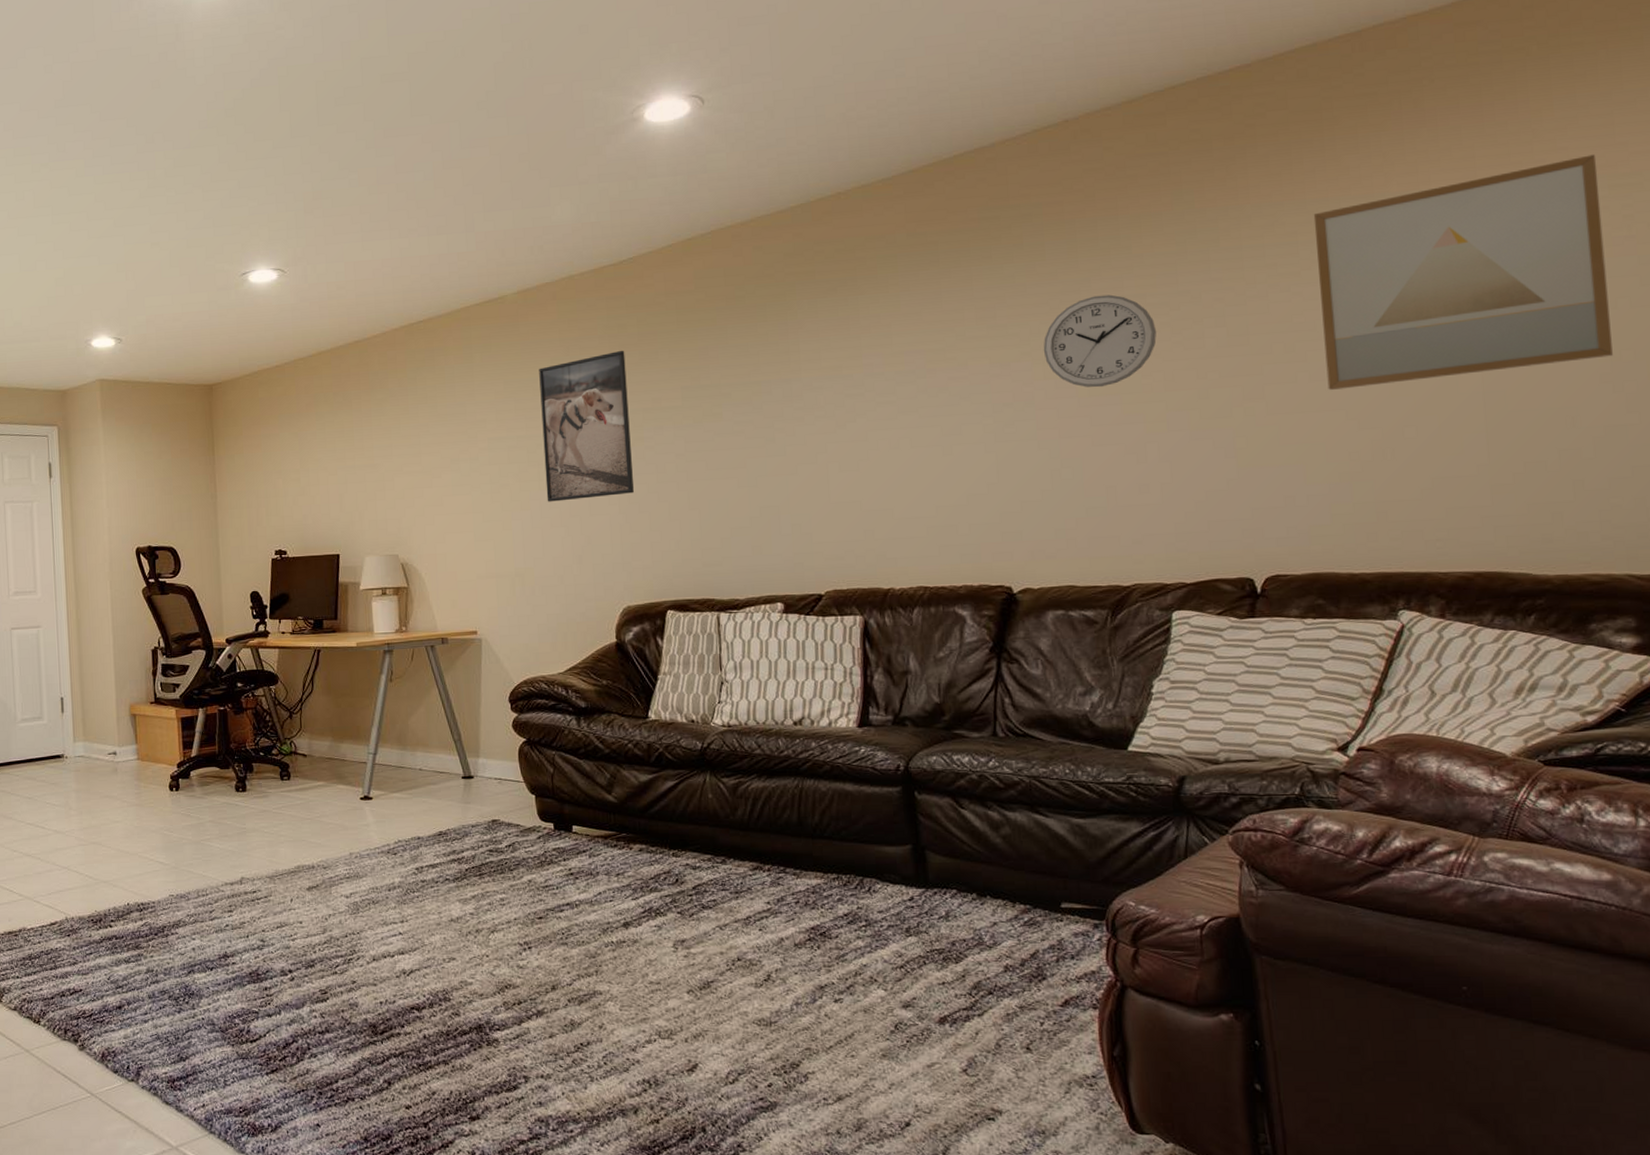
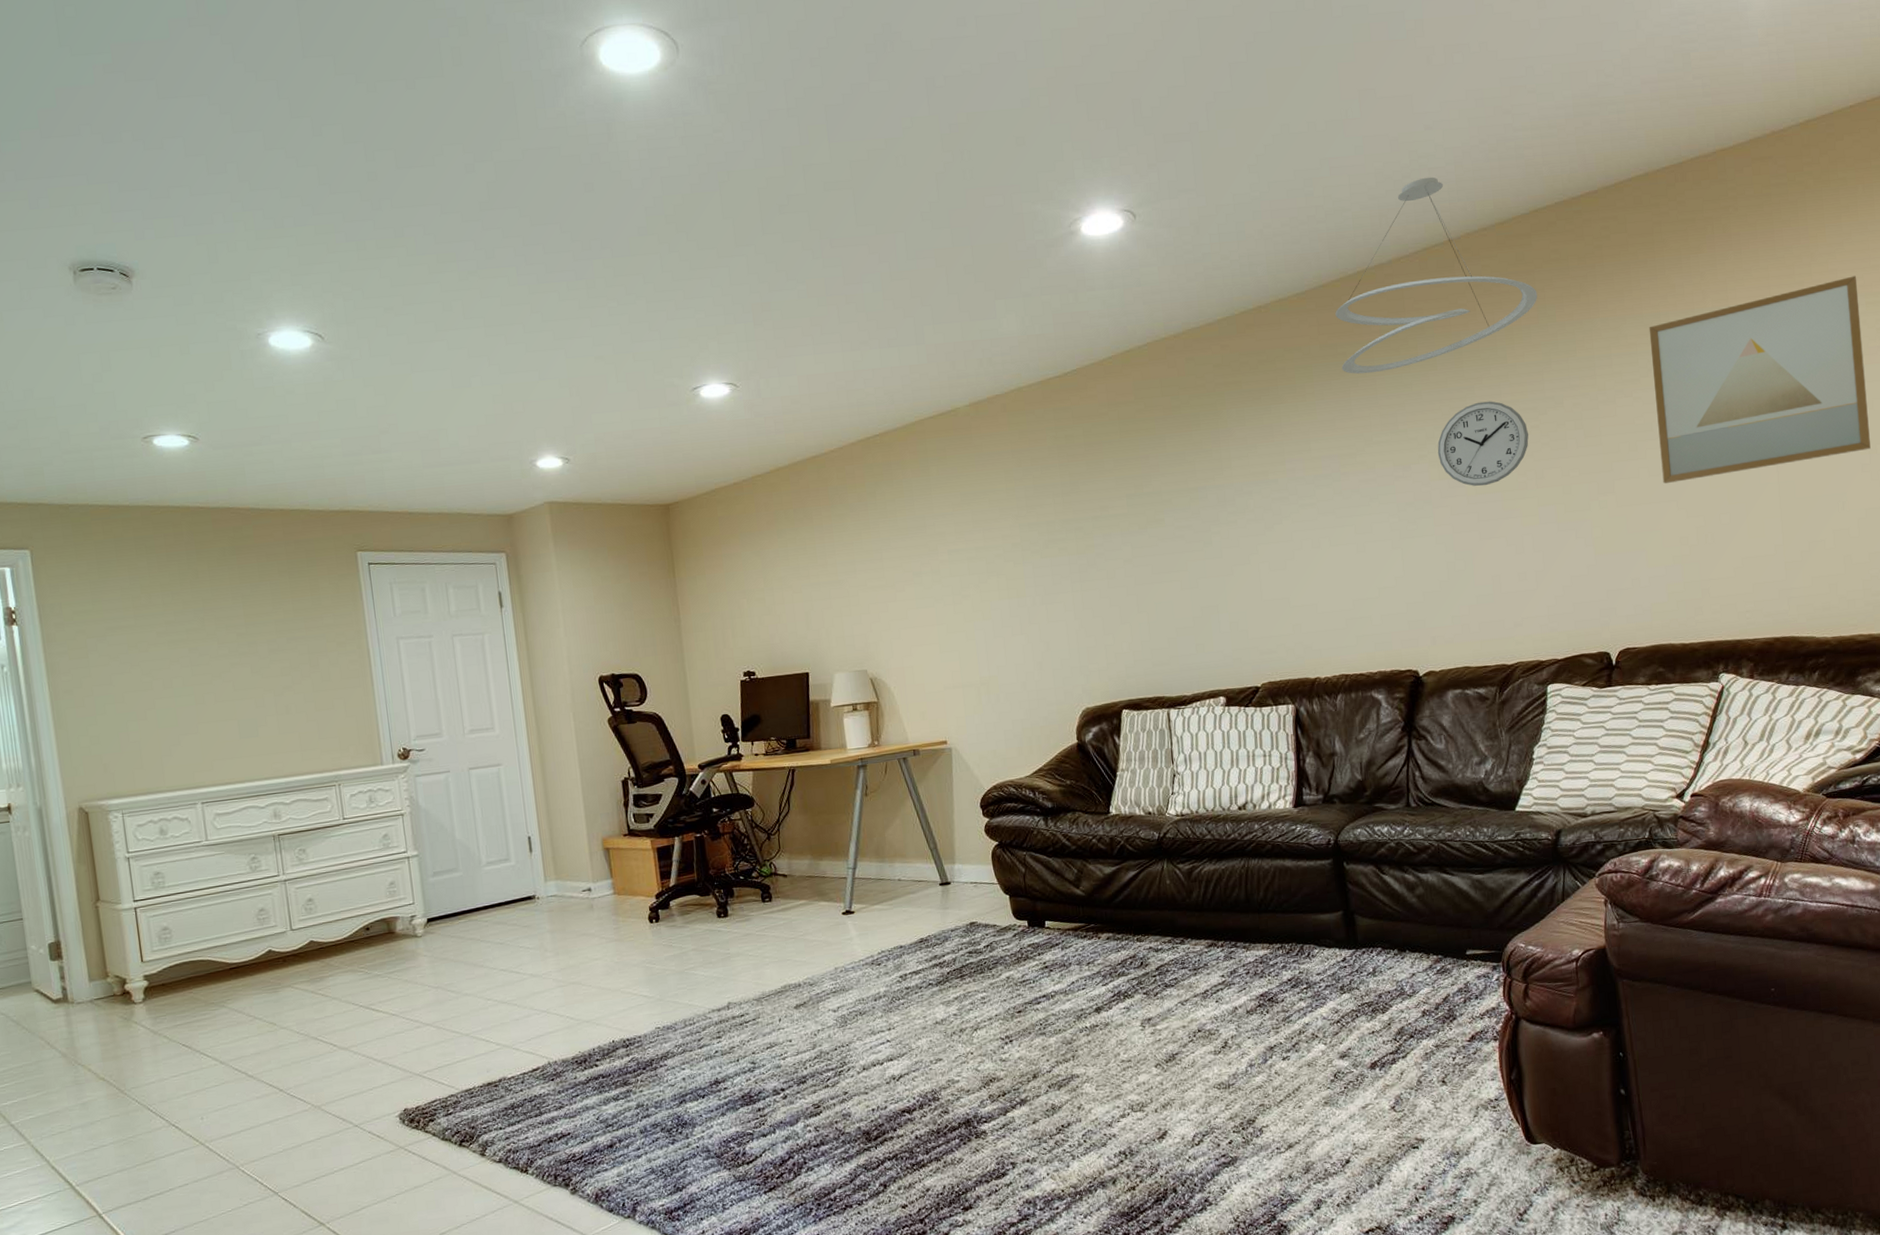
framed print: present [539,350,634,502] -> none [993,460,1087,611]
ceiling light fixture: none [926,53,1172,265] -> present [1335,176,1538,374]

